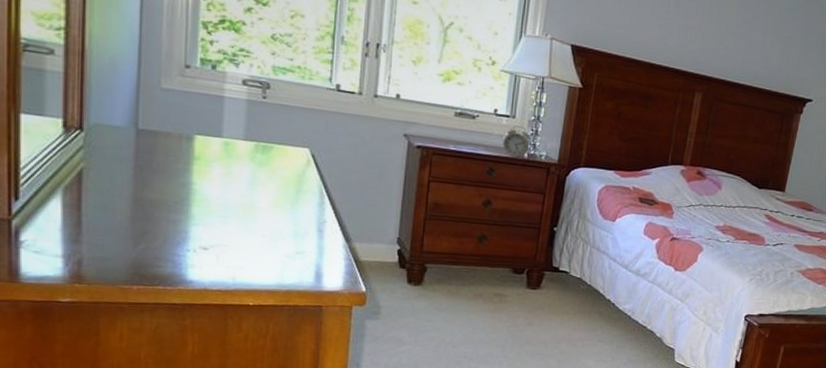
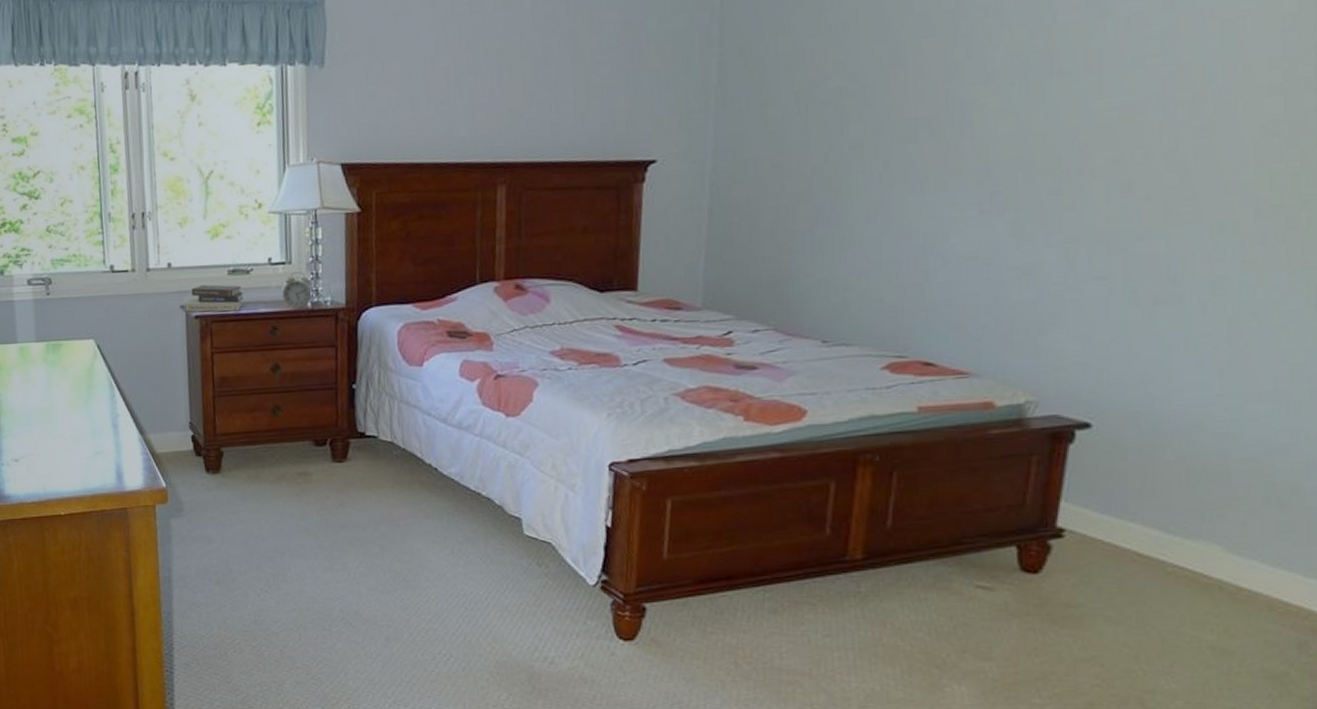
books: none [408,120,467,149] -> present [185,284,243,312]

